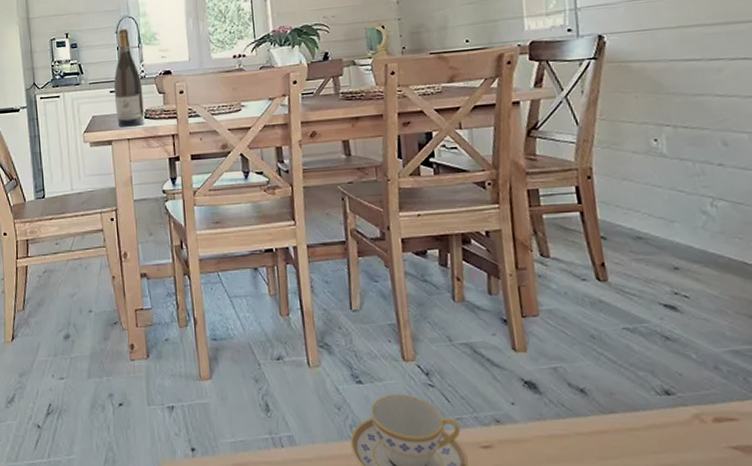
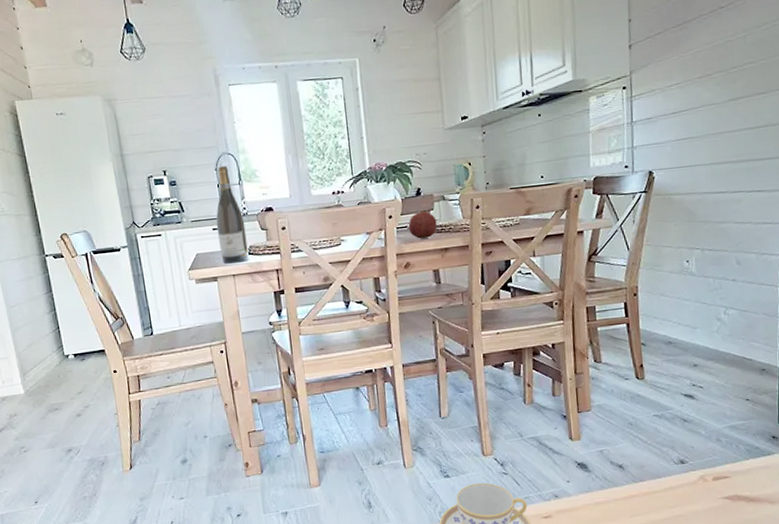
fruit: none [314,75,347,106] -> present [408,209,437,239]

